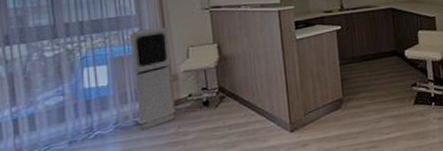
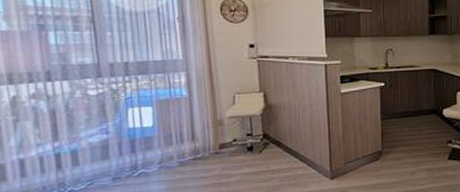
air purifier: present [130,27,176,129] -> none [176,73,220,170]

